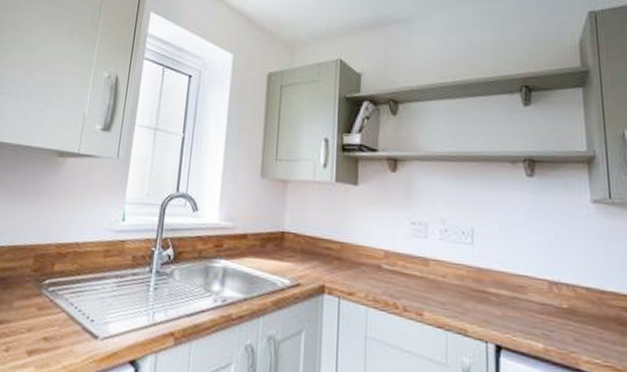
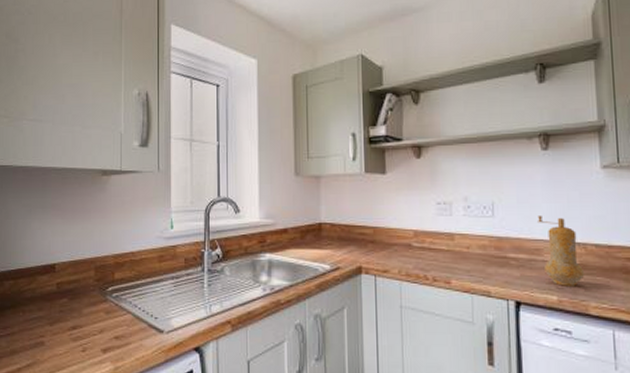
pepper mill: none [521,248,575,334] -> present [537,215,585,286]

